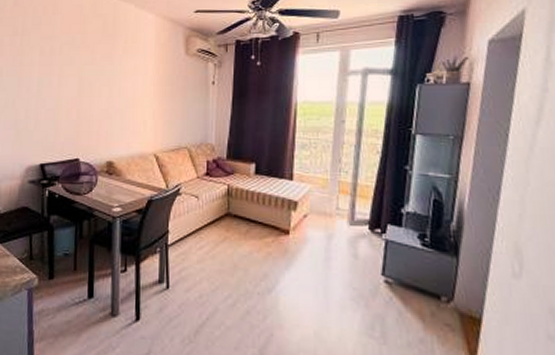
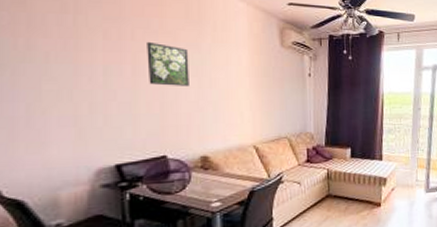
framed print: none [70,55,103,95] -> present [147,41,189,86]

